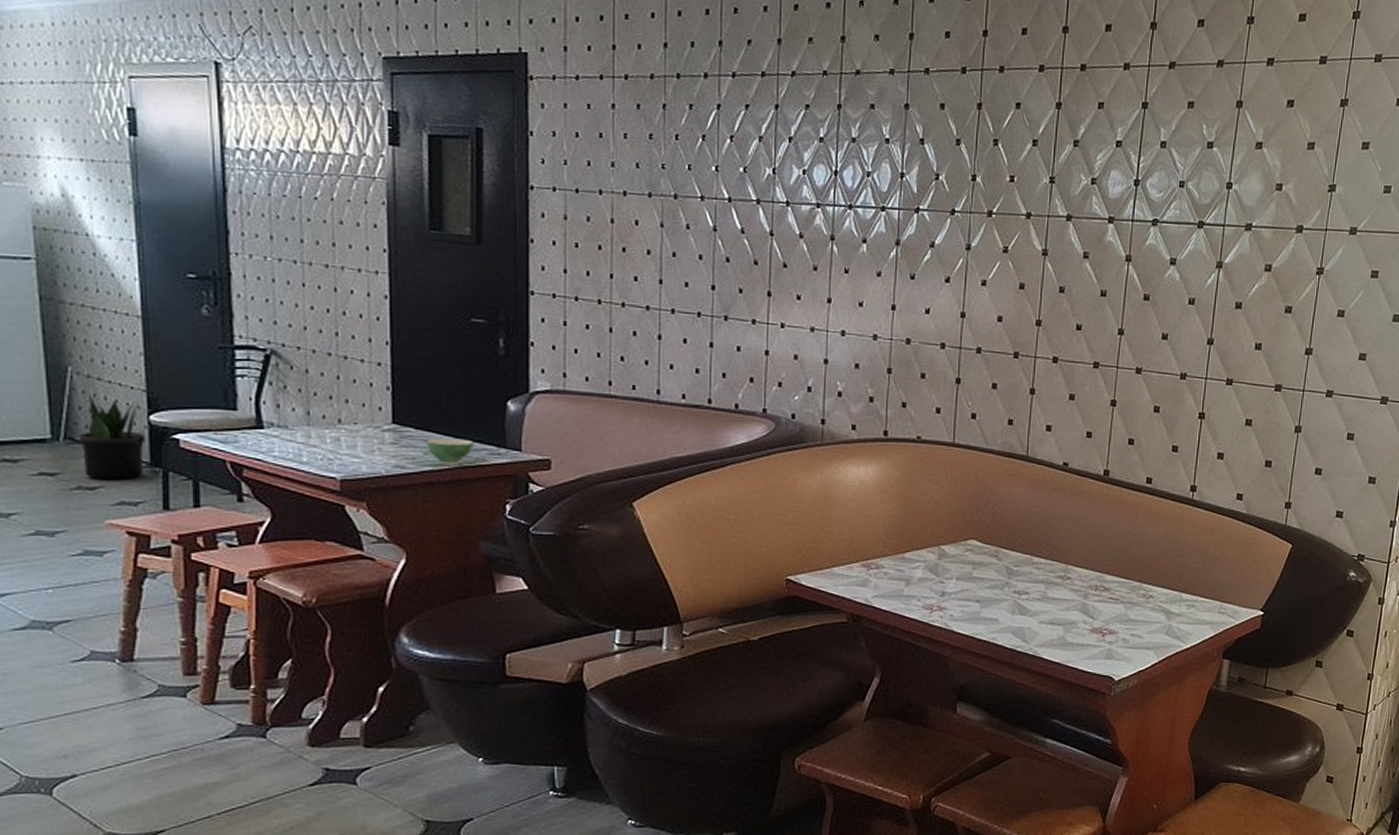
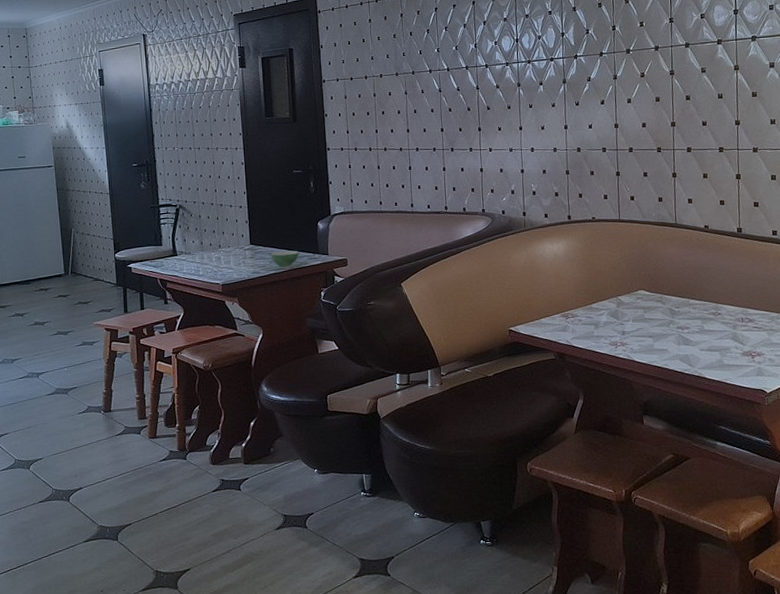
planter: present [78,395,144,481] -> none [78,245,113,297]

